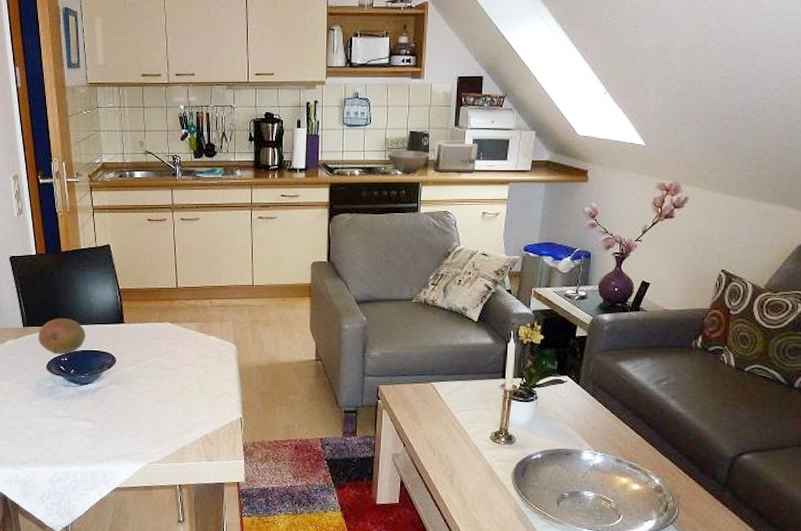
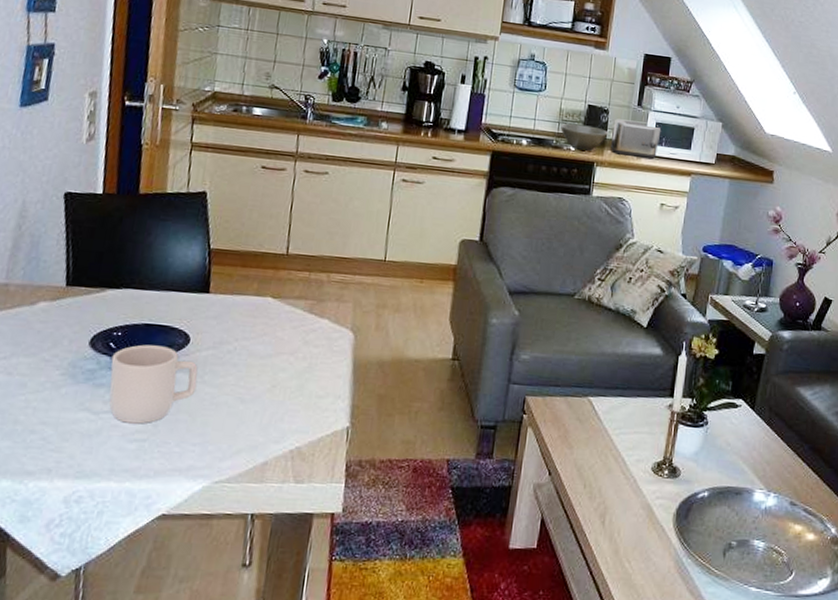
fruit: present [38,318,85,354] -> none [84,278,154,327]
mug: none [63,366,126,424] -> present [108,344,198,424]

